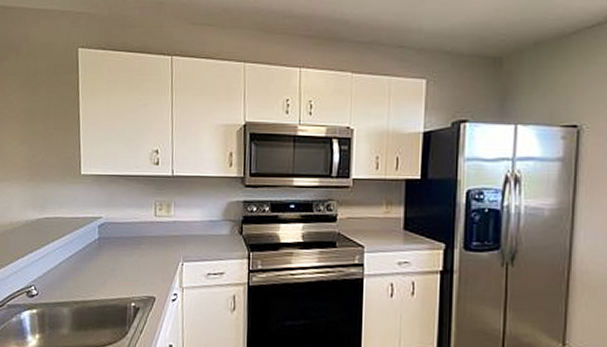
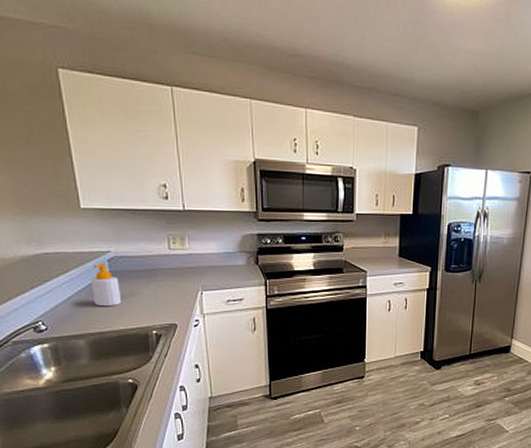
soap bottle: none [81,230,107,275] -> present [91,264,122,307]

